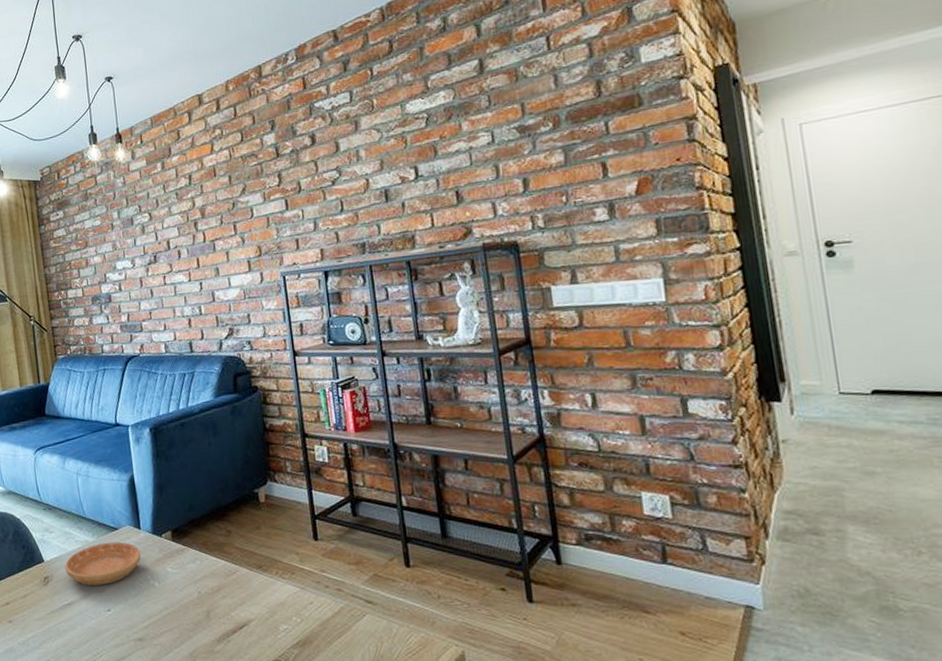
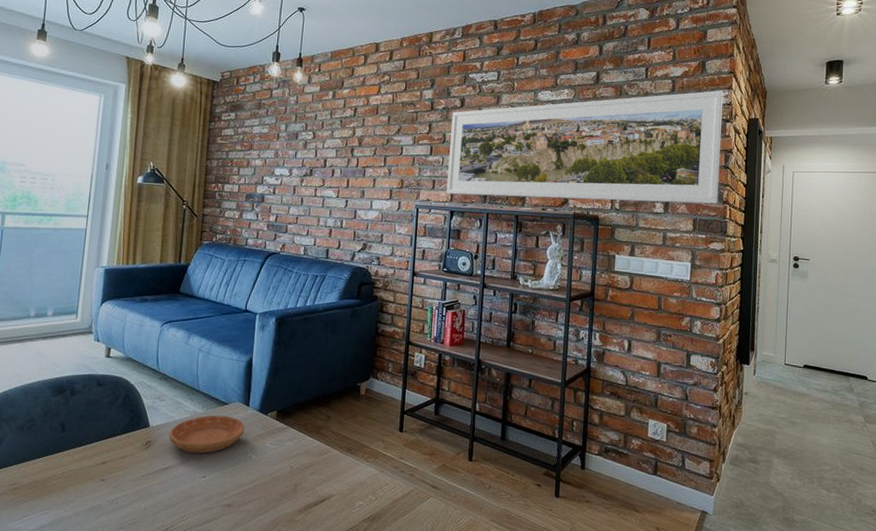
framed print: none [303,38,689,252] -> present [446,90,723,204]

